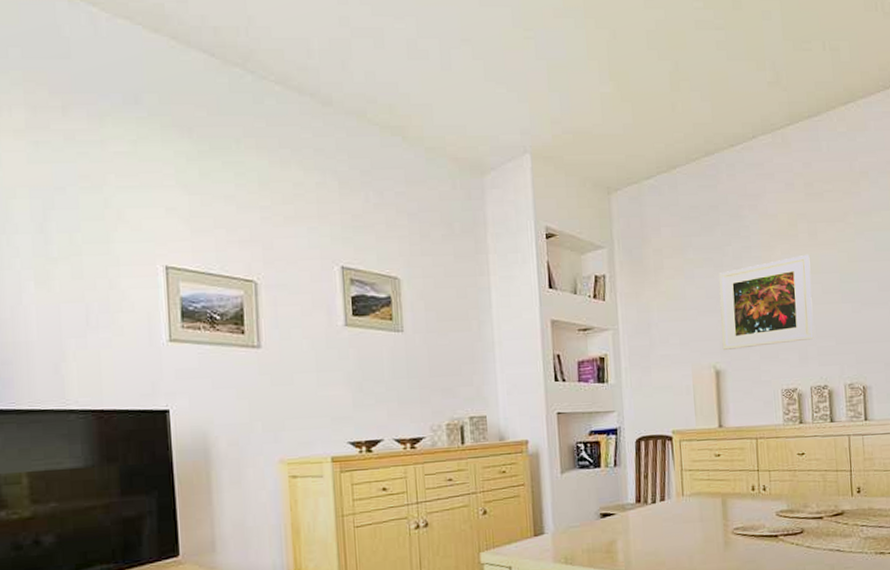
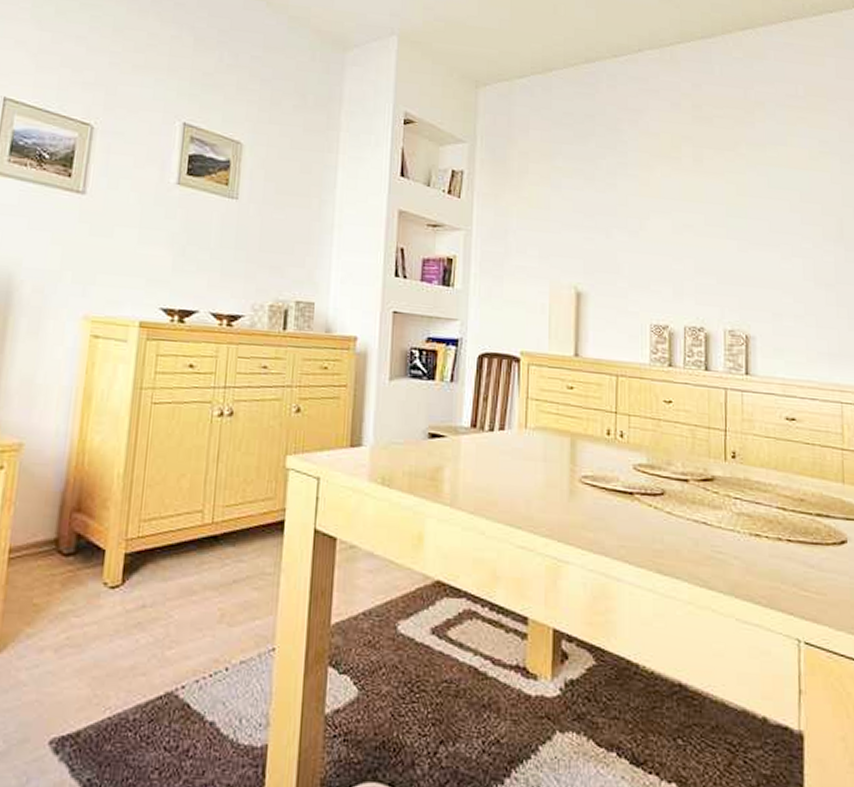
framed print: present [718,254,814,351] -> none [586,180,693,274]

